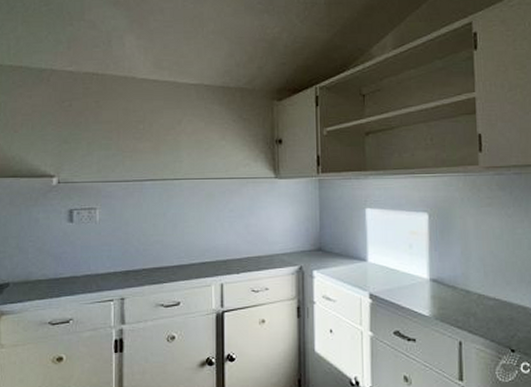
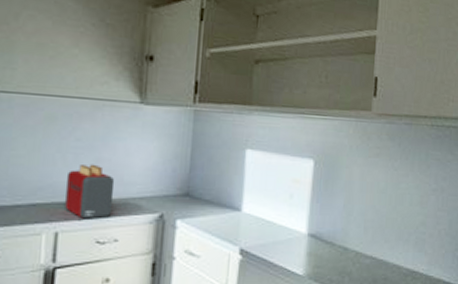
toaster: none [225,229,262,273] -> present [64,164,115,219]

